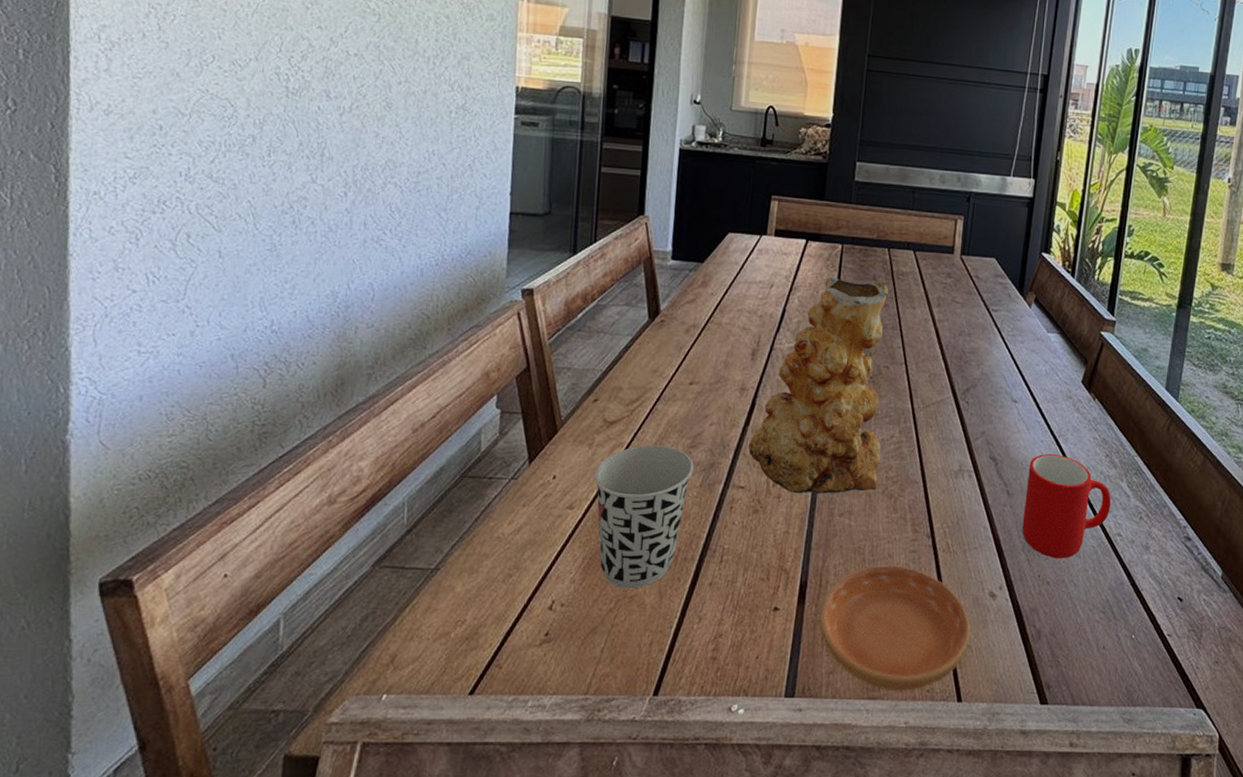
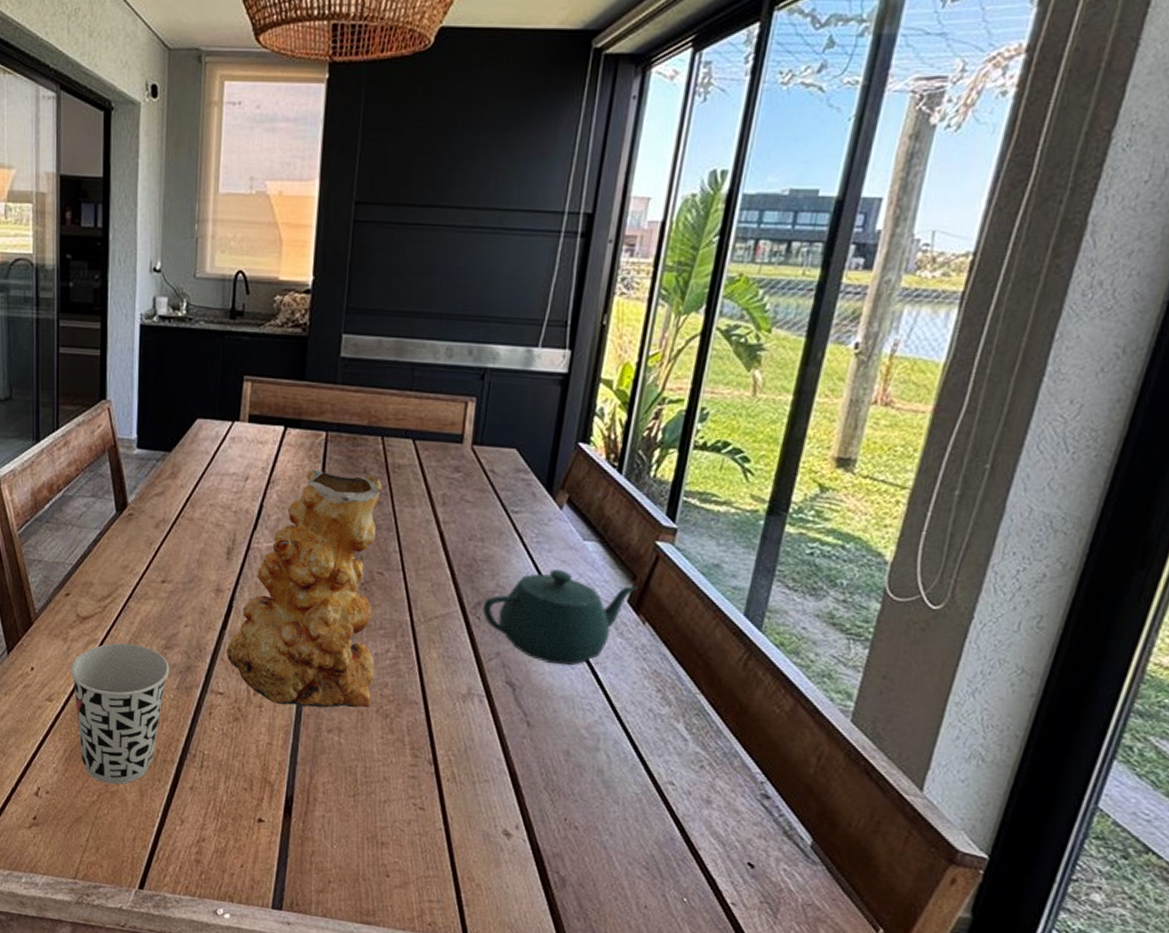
saucer: present [819,565,971,691] -> none [307,787,480,921]
teapot: none [971,358,1089,439] -> present [483,569,637,665]
cup: present [1022,454,1111,559] -> none [544,683,663,804]

